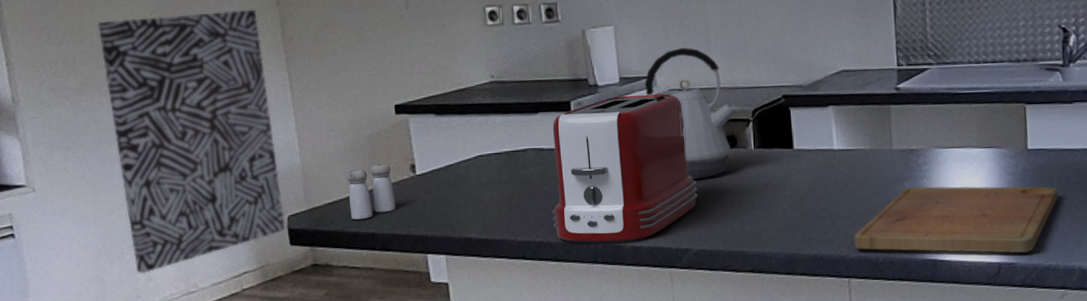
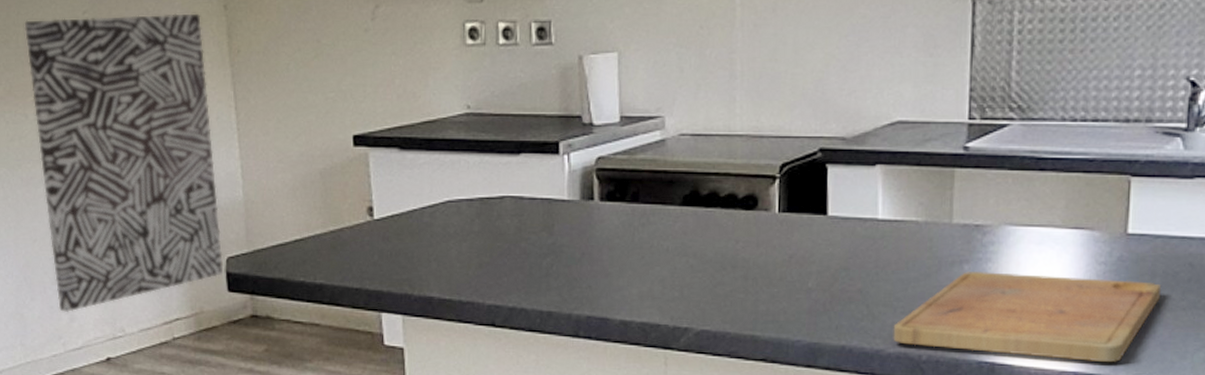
salt and pepper shaker: present [346,163,396,220] -> none [293,204,348,267]
toaster: present [552,94,698,242] -> none [529,138,705,313]
kettle: present [645,47,738,180] -> none [650,83,763,245]

